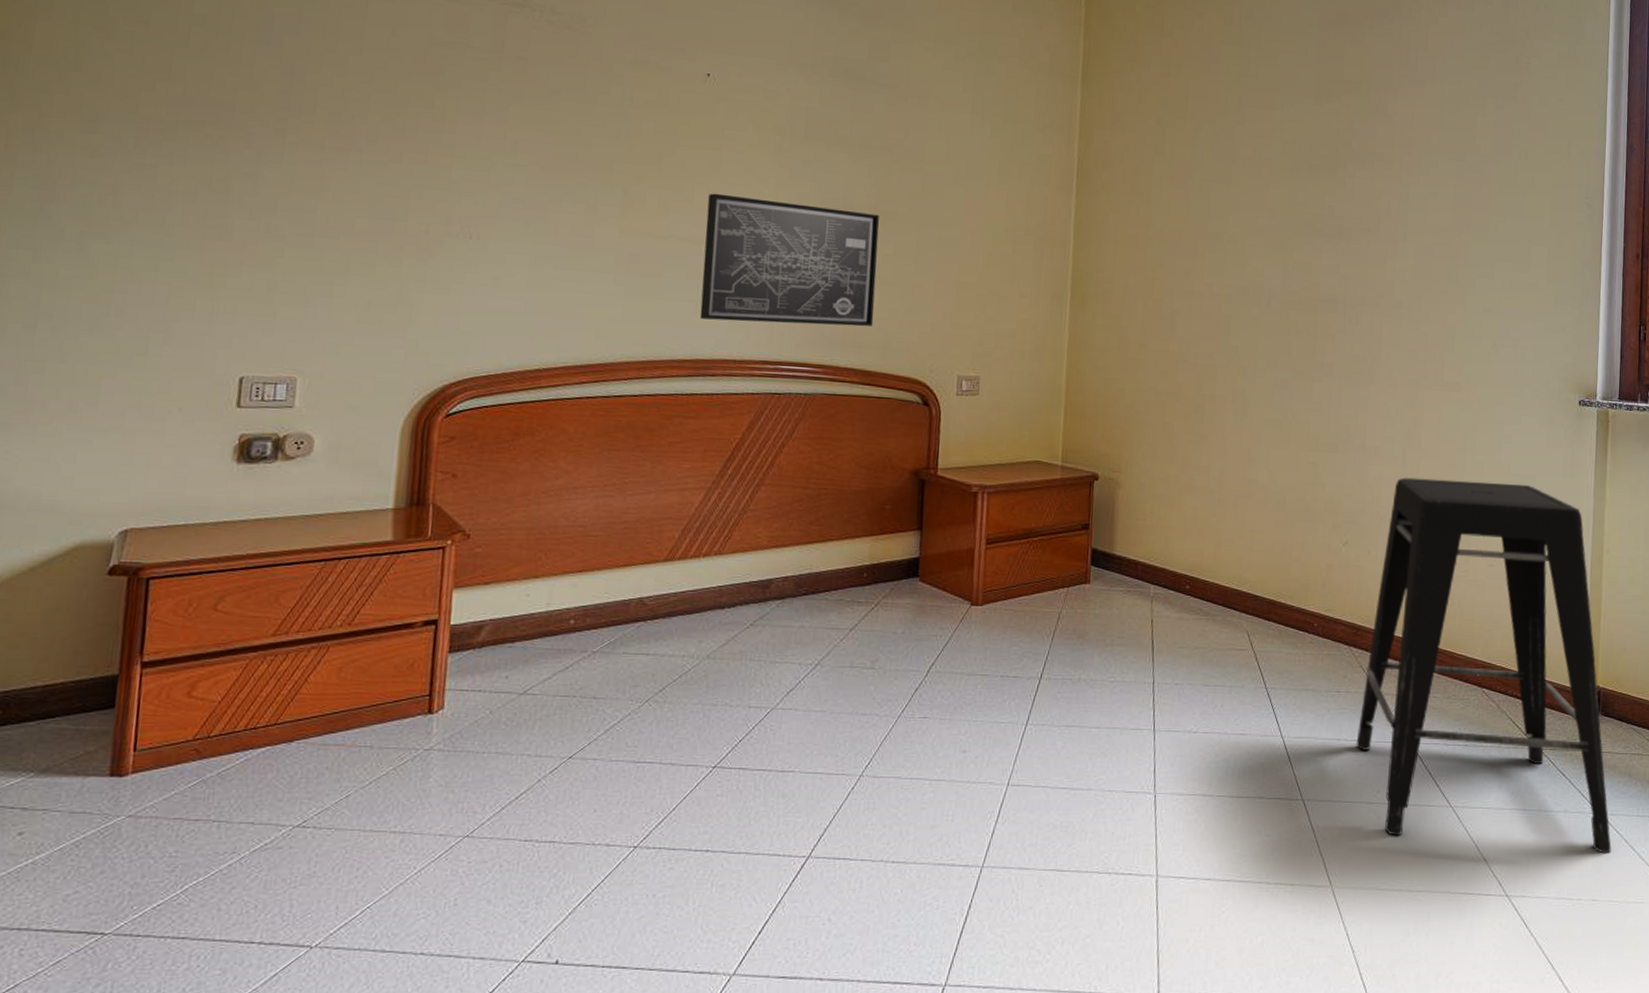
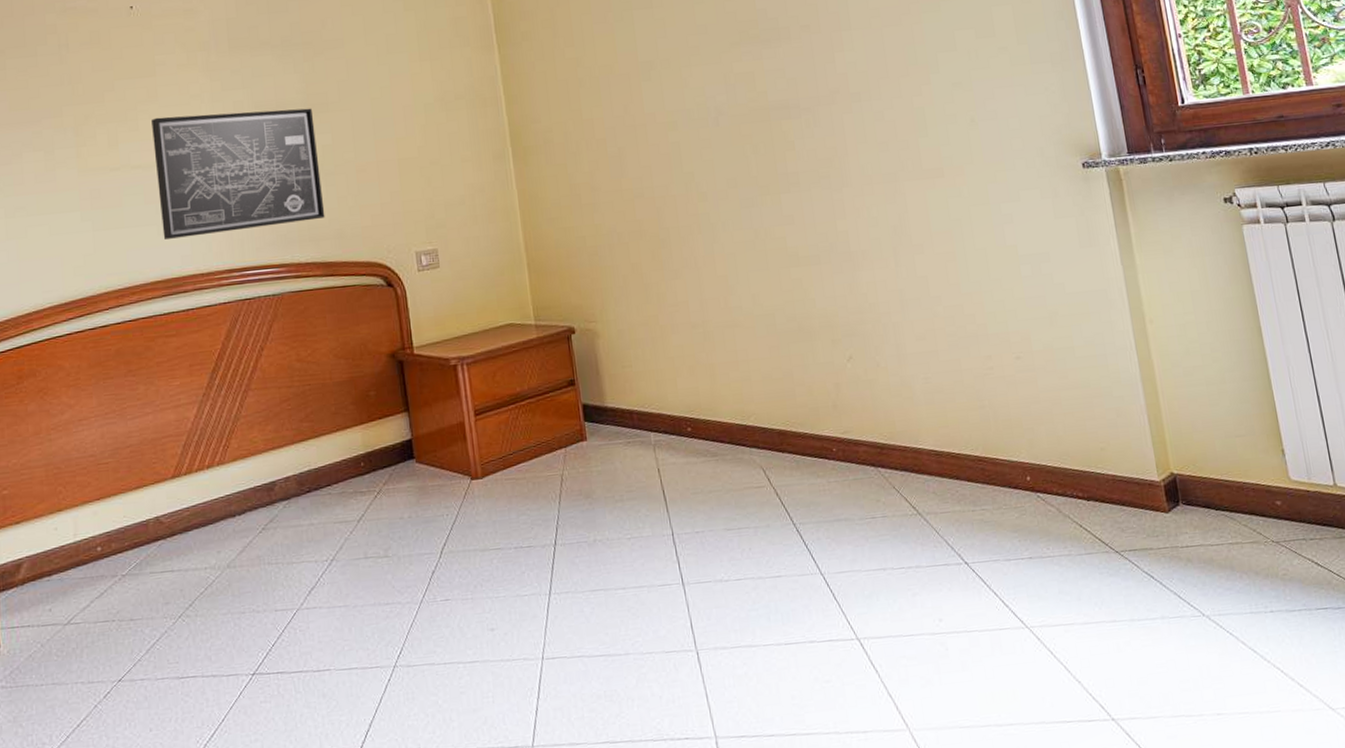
stool: present [1356,477,1612,854] -> none [891,264,1228,667]

